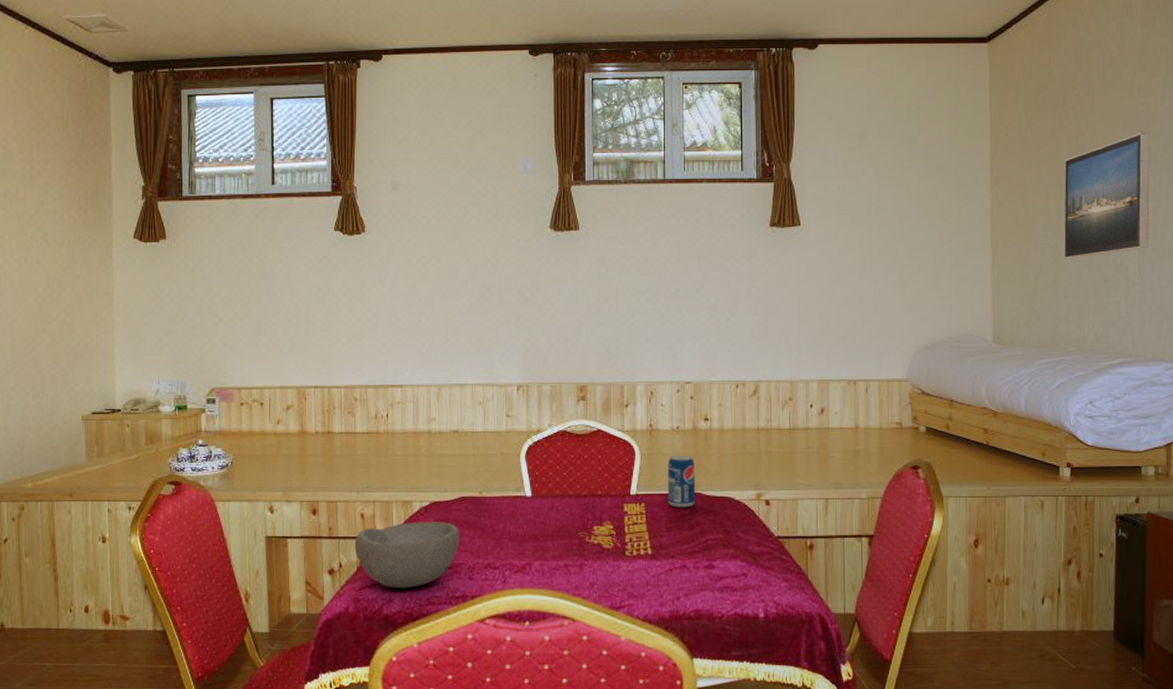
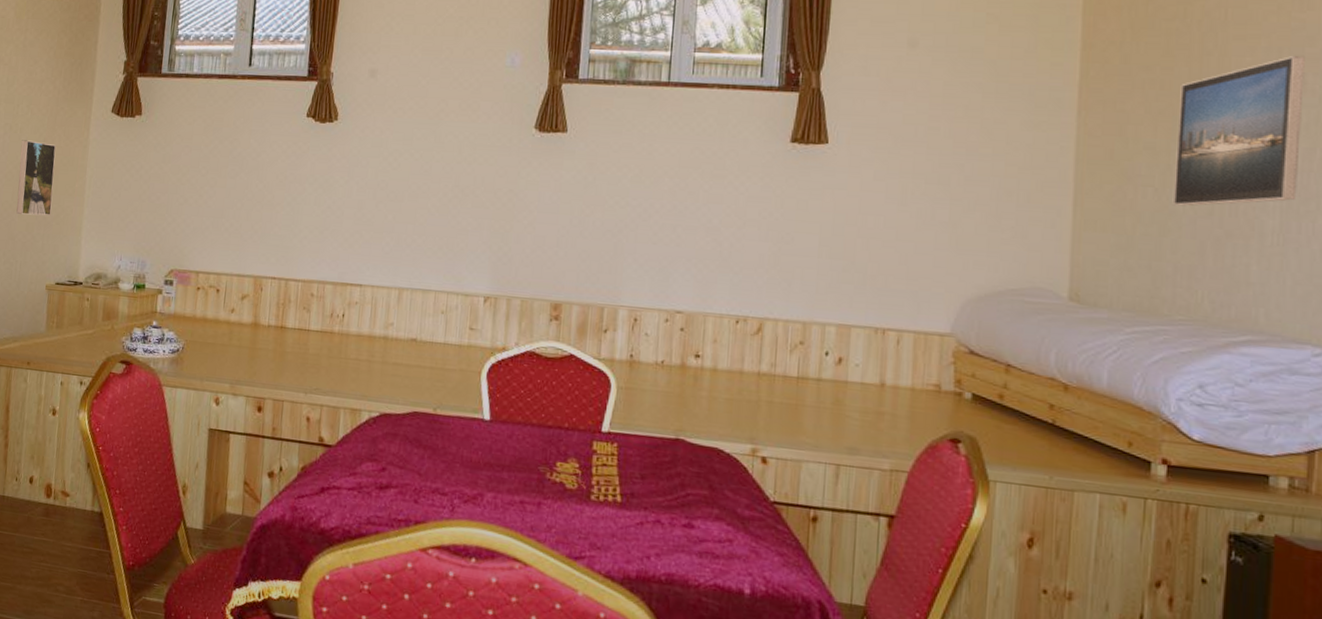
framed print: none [39,272,80,347] -> present [16,140,57,216]
bowl: present [354,522,460,589] -> none [296,432,409,503]
beverage can: present [667,455,696,508] -> none [644,392,680,455]

